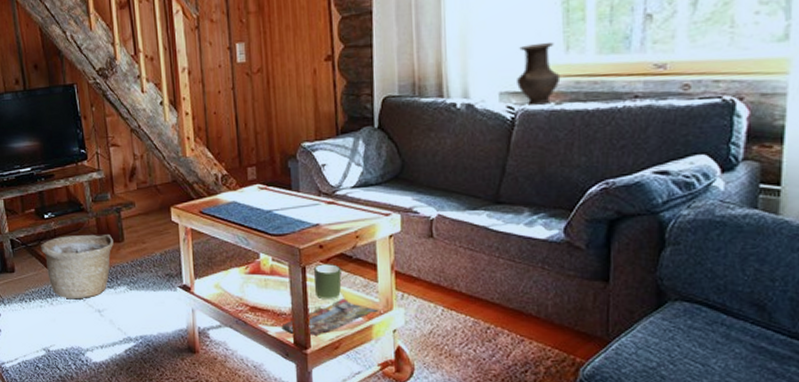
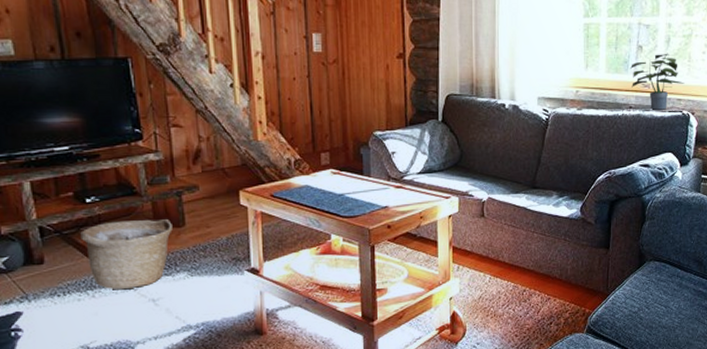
magazine: present [283,298,378,335] -> none [351,273,438,309]
mug: present [313,264,342,300] -> none [381,242,407,275]
vase: present [517,43,561,105] -> none [551,61,581,109]
potted plant: none [634,19,725,98] -> present [631,53,685,110]

